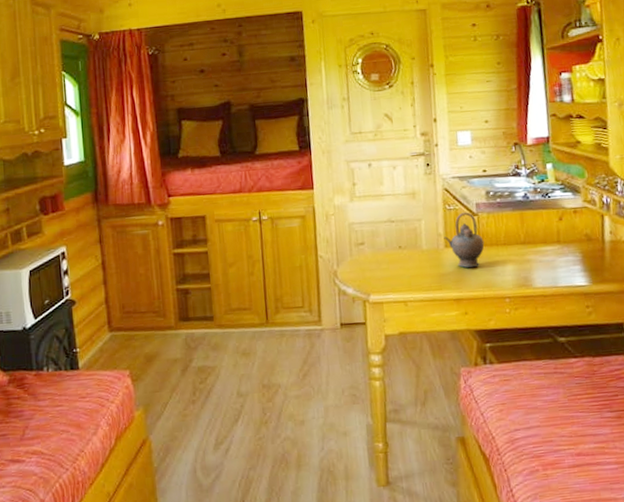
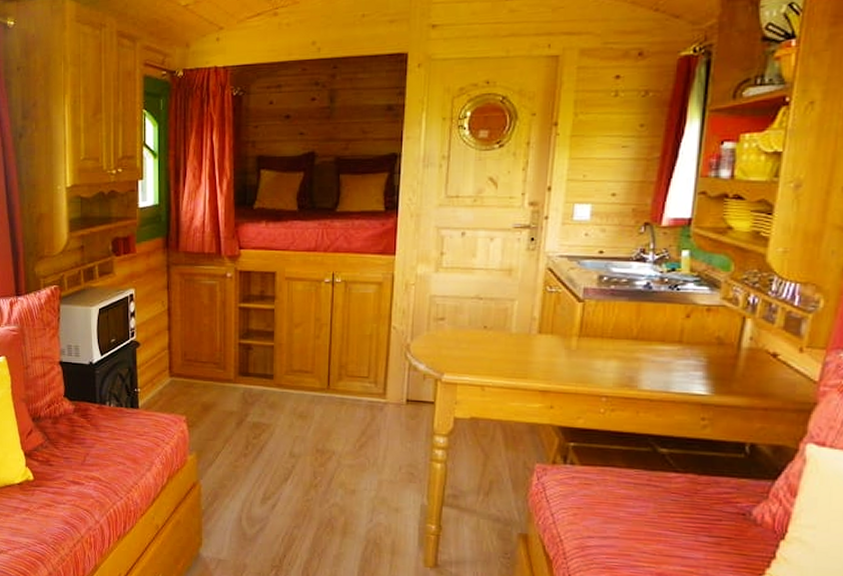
teapot: present [443,212,485,268] -> none [538,297,587,359]

